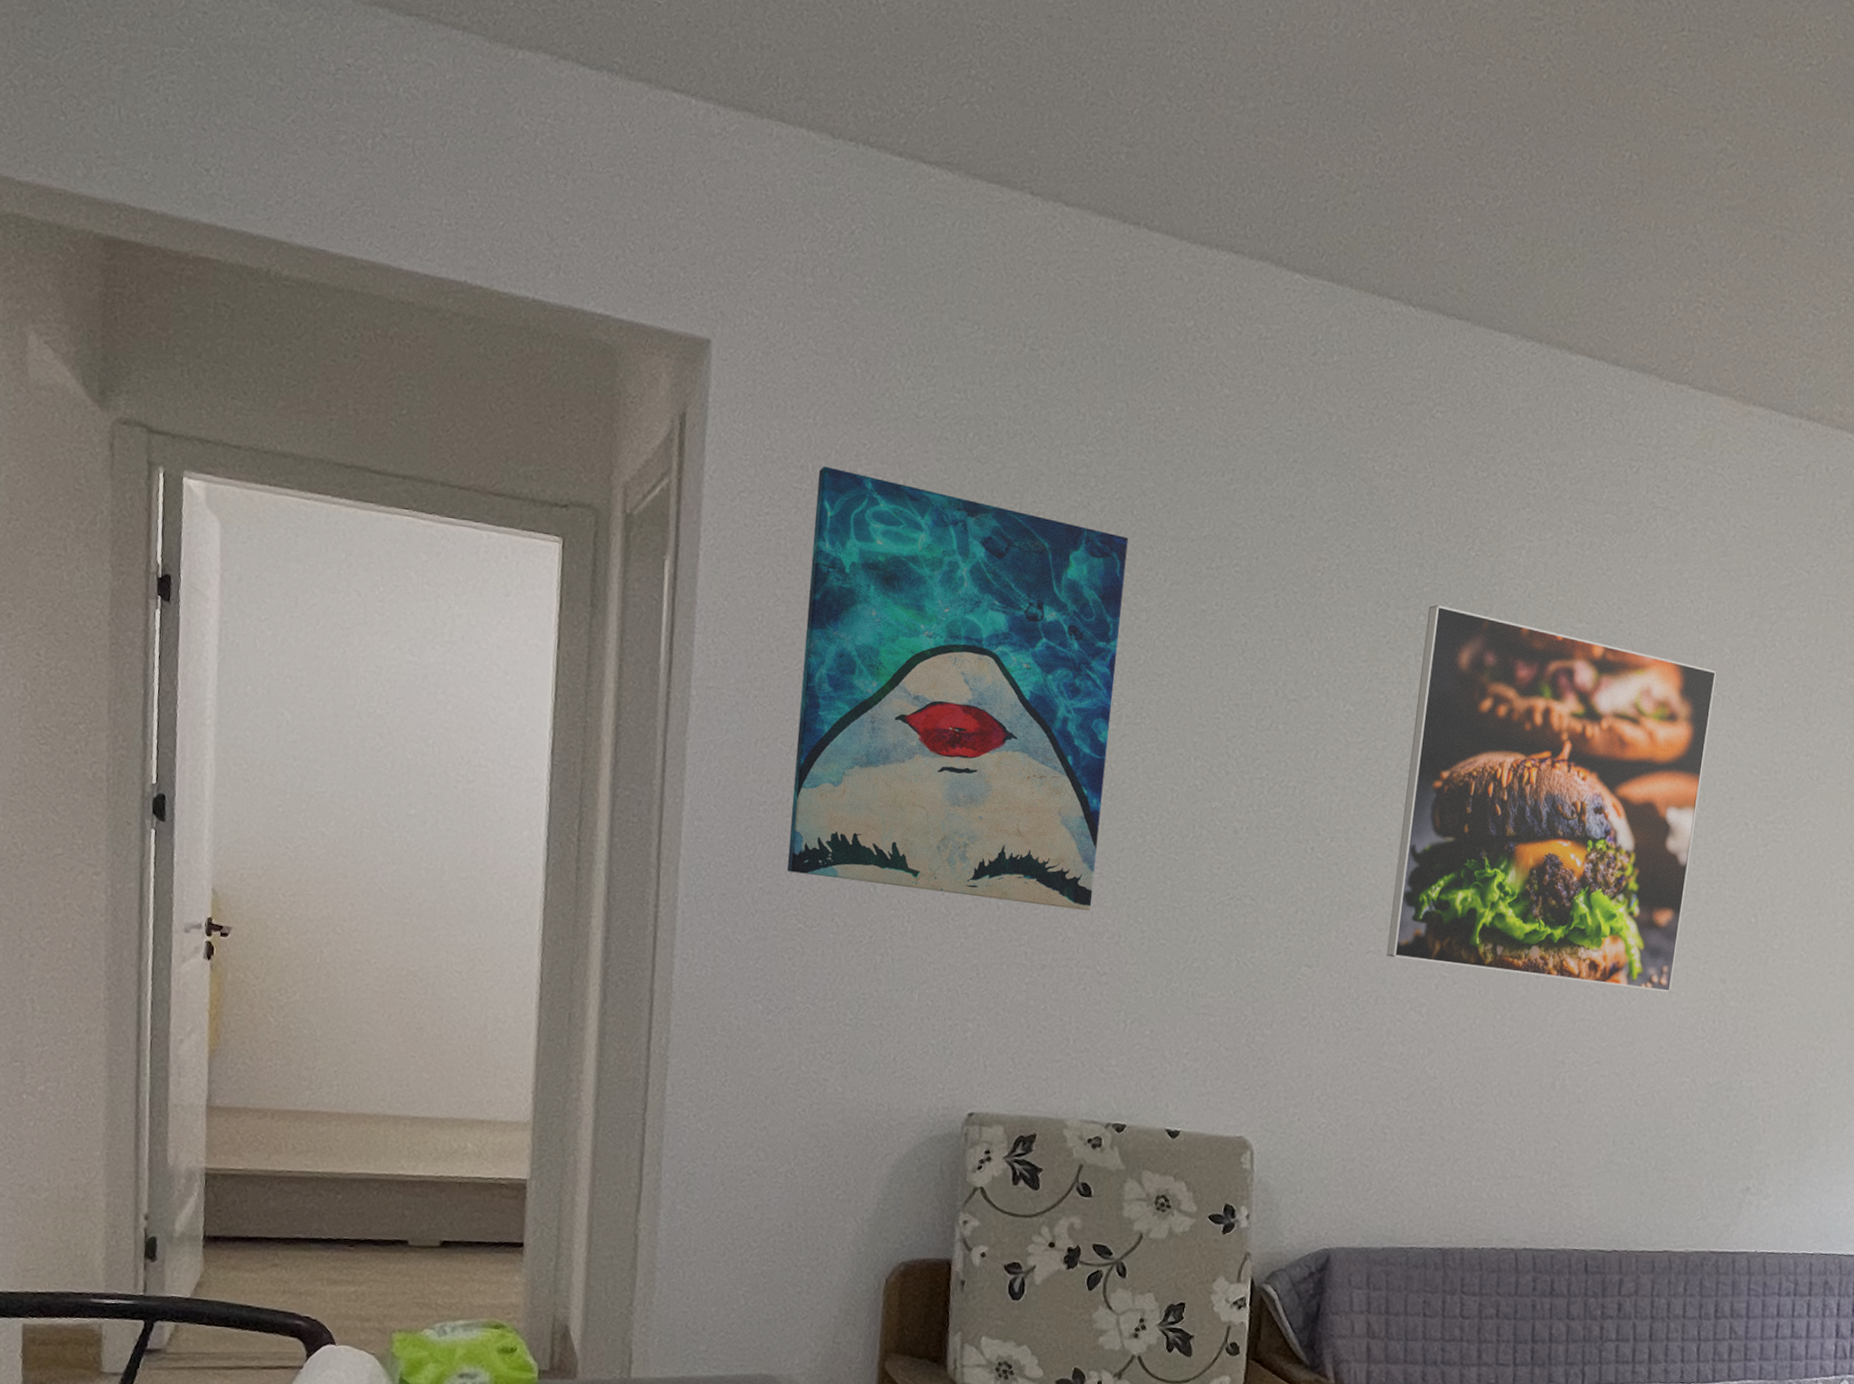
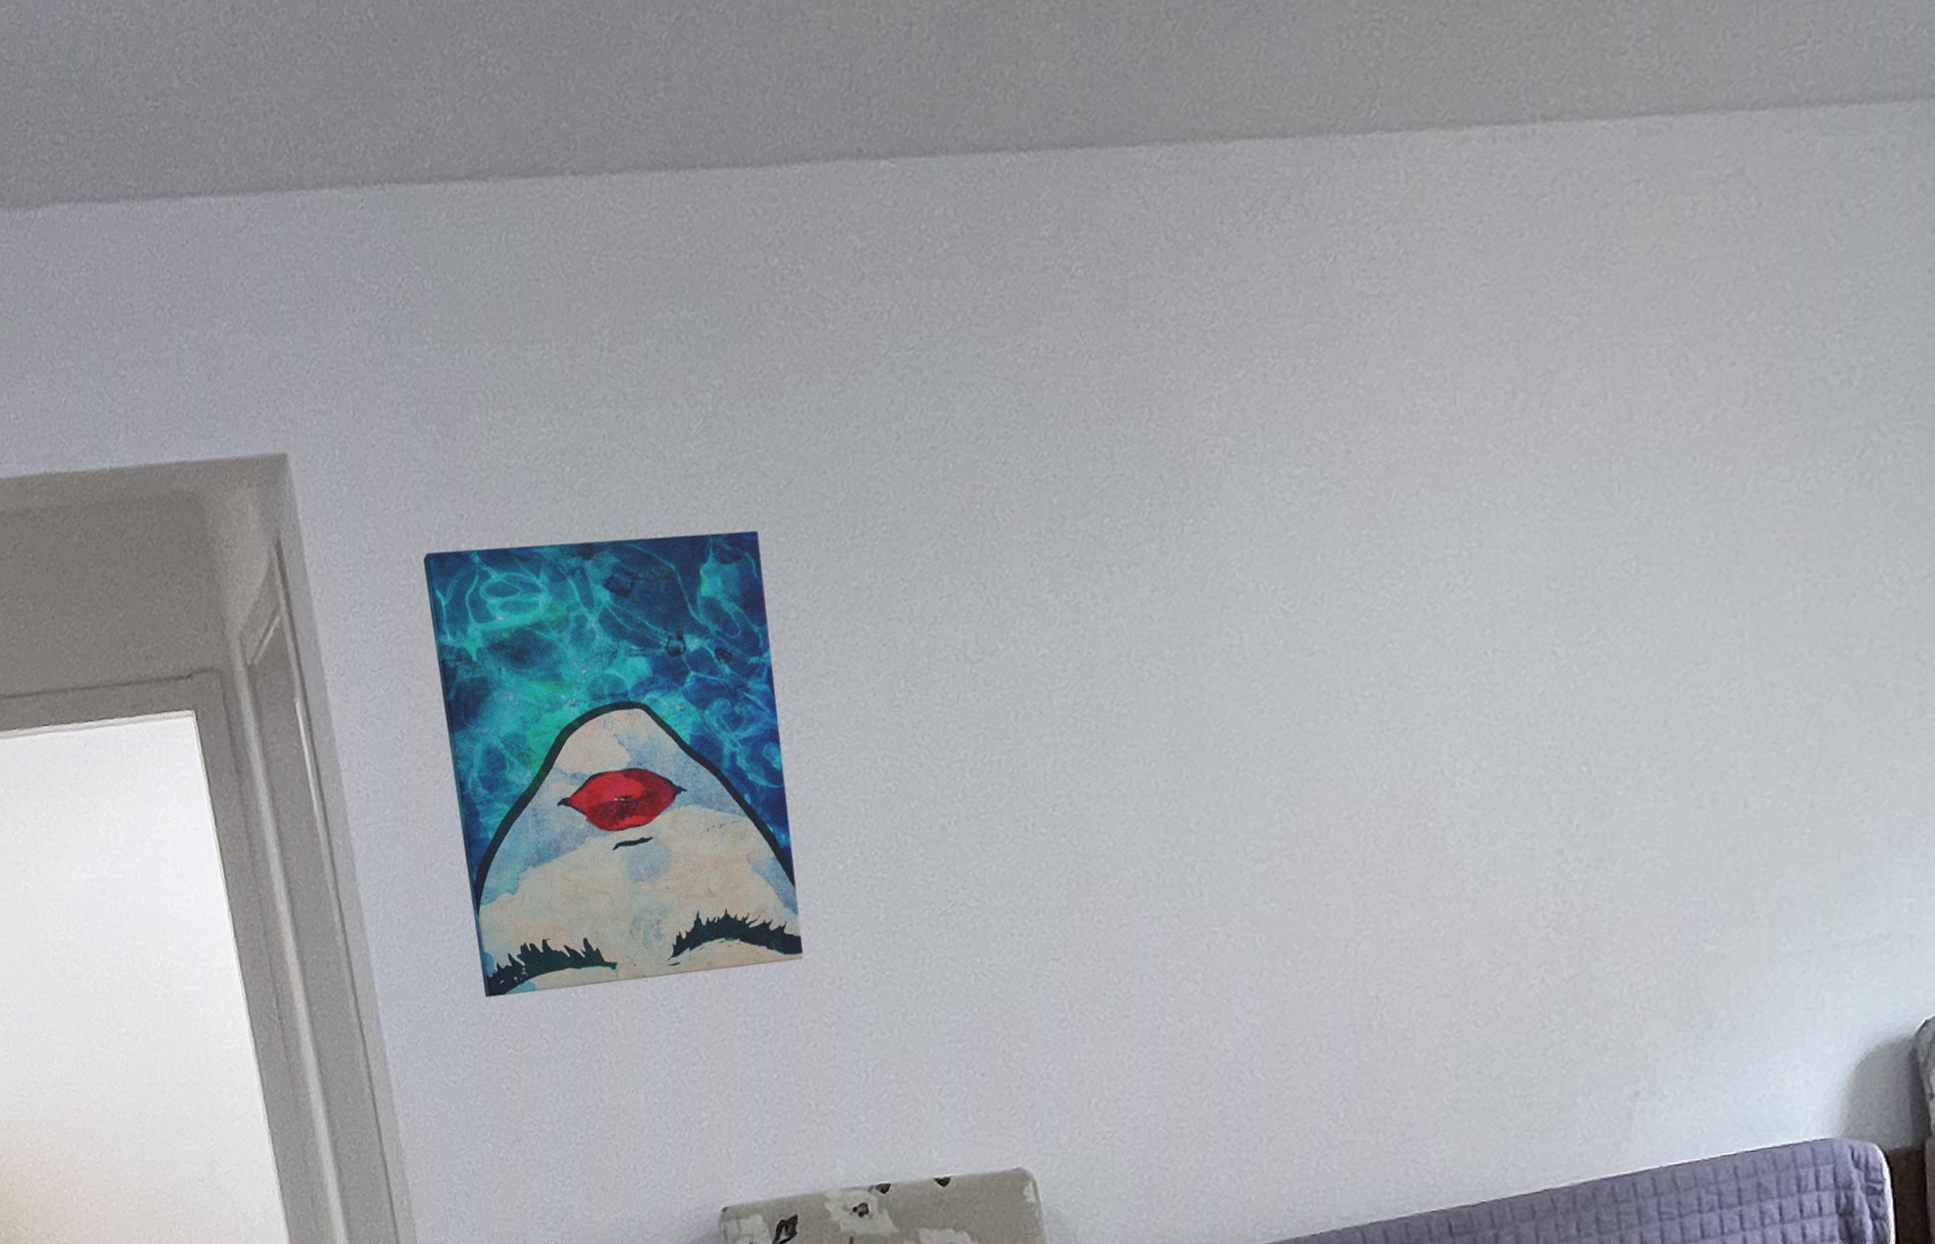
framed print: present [1386,604,1717,993] -> none [1112,475,1495,926]

